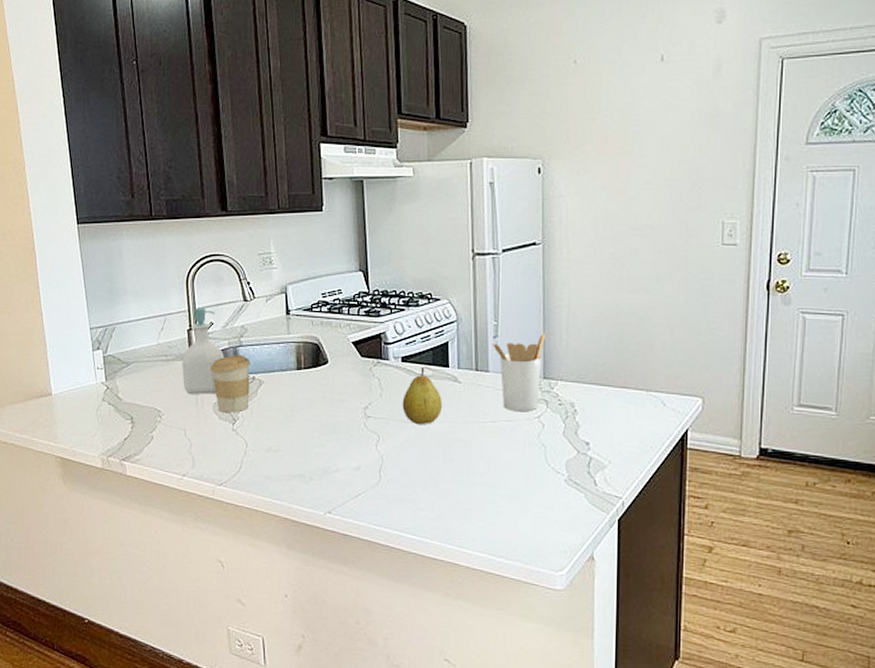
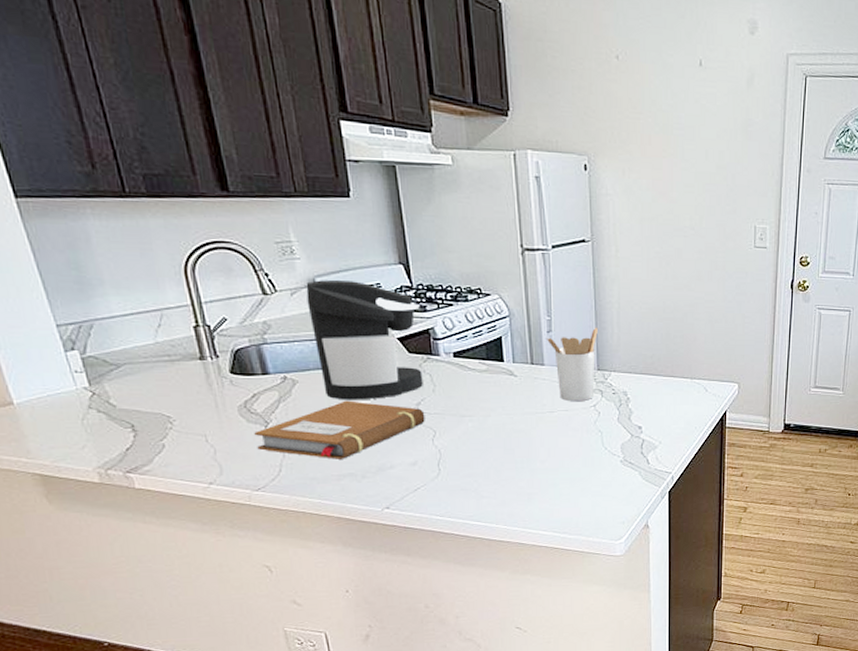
soap bottle: present [182,307,225,394] -> none [191,301,247,397]
coffee cup: present [210,355,250,413] -> none [228,353,282,415]
notebook: none [223,402,371,460] -> present [254,400,425,459]
coffee maker: none [278,287,375,402] -> present [306,280,423,400]
fruit: present [402,367,442,425] -> none [457,362,499,418]

